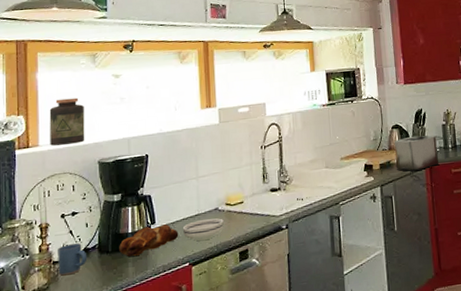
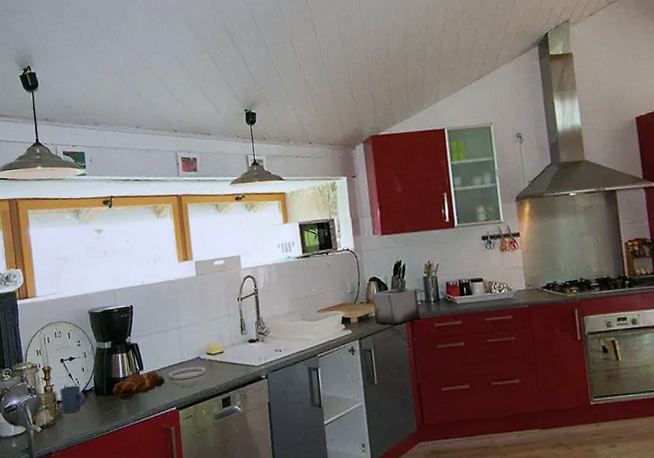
jar: present [49,97,85,147] -> none [42,252,76,297]

